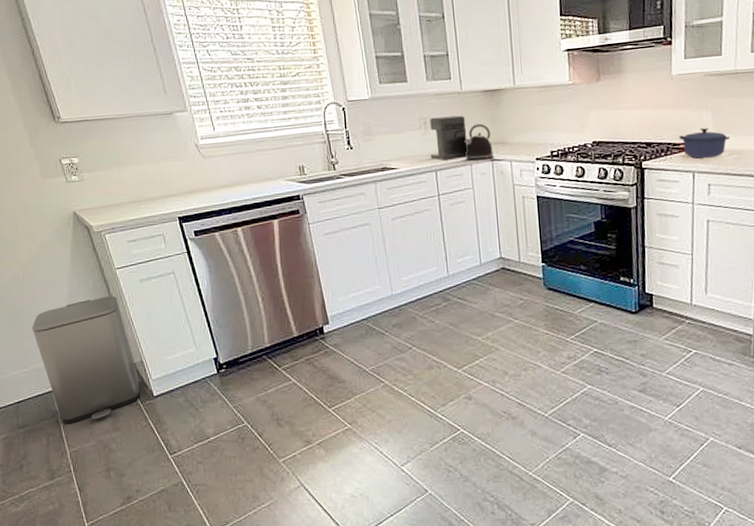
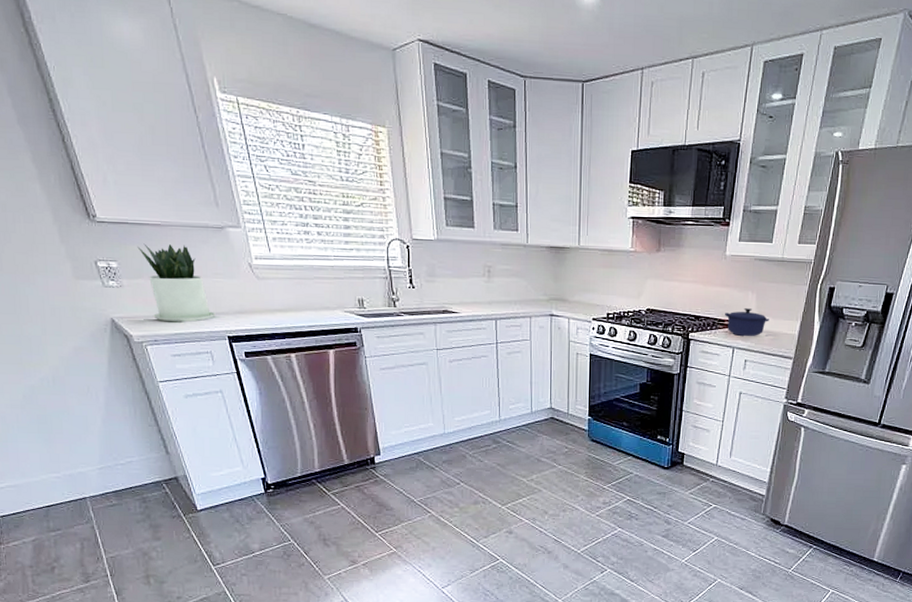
pedal bin: present [31,296,141,425] -> none [63,408,184,531]
planter: none [96,134,167,209] -> present [137,243,216,322]
coffee maker: present [430,115,468,162] -> none [491,267,529,311]
kettle: present [465,123,494,161] -> none [525,278,553,315]

